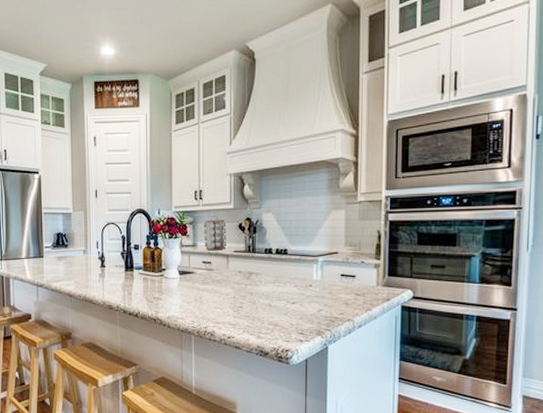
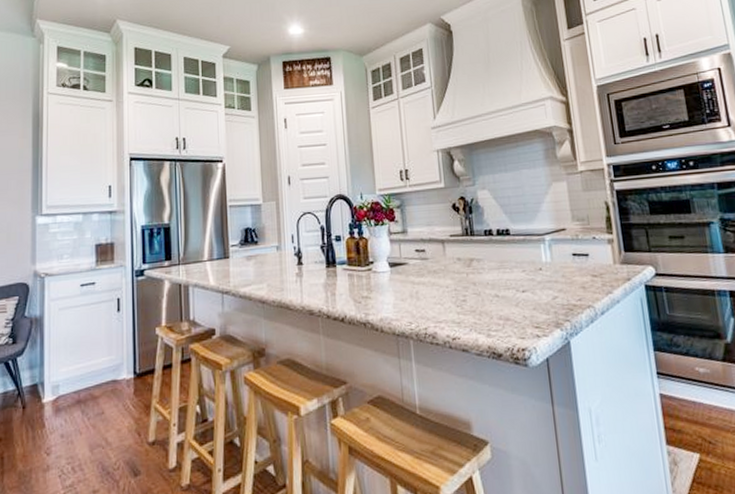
spice rack: present [203,215,226,251] -> none [412,195,441,237]

